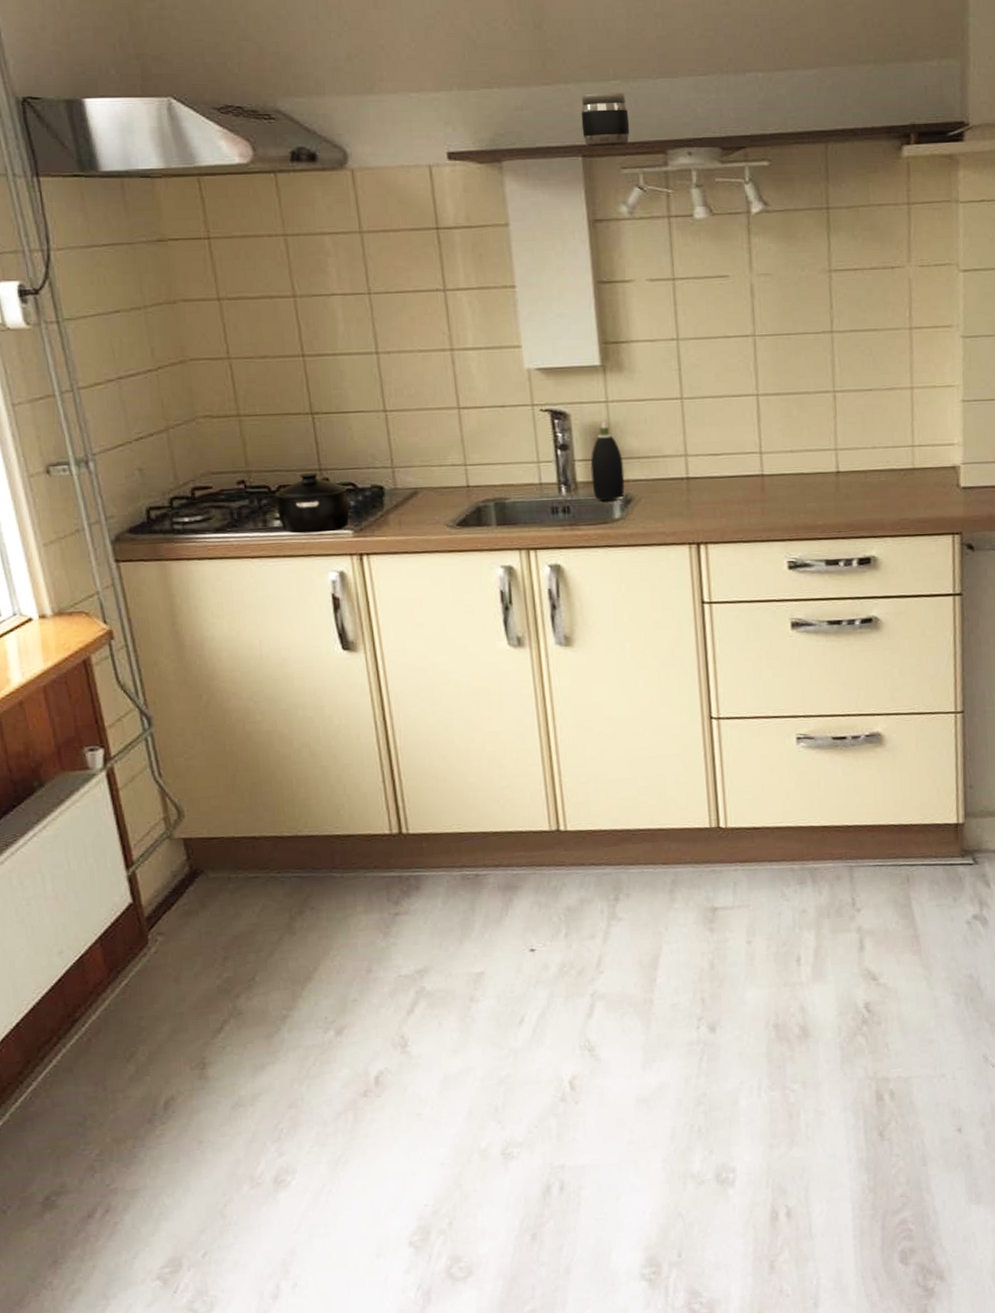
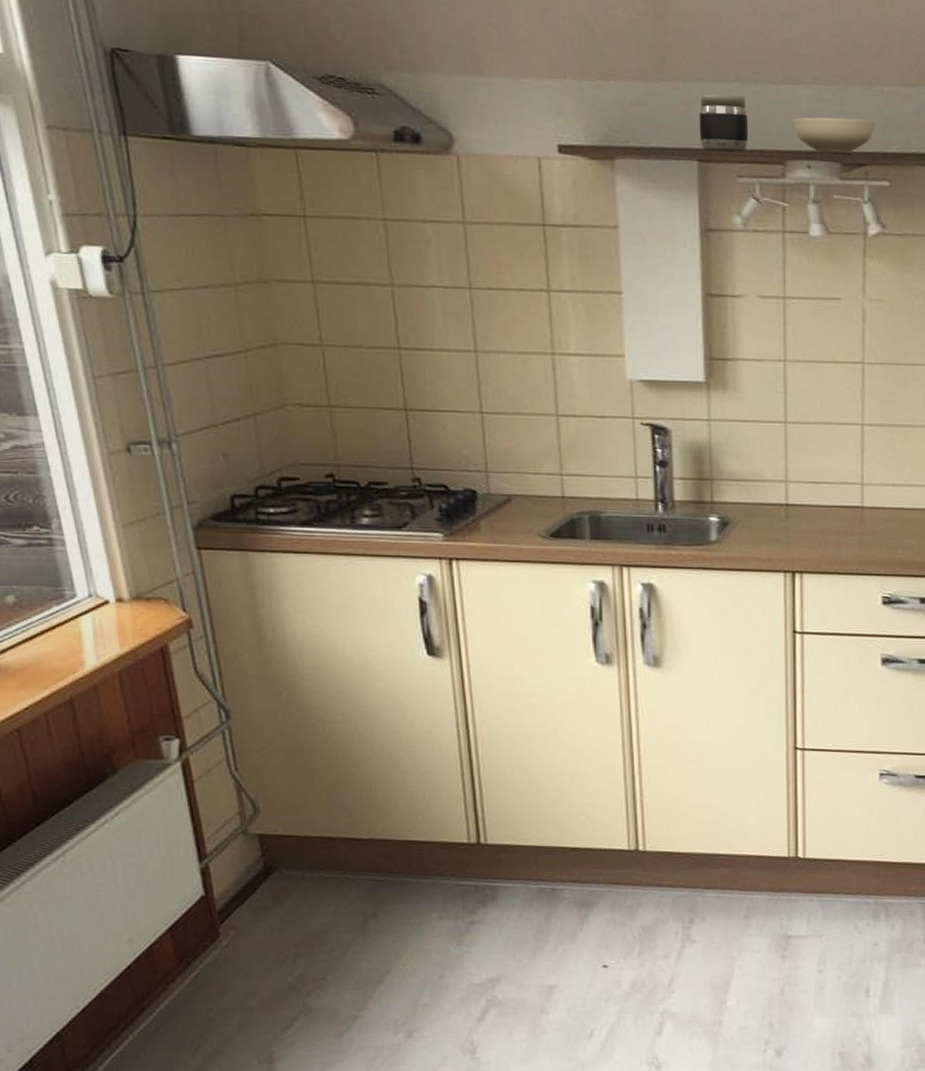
saucepan: present [274,472,350,534] -> none [364,470,441,534]
soap dispenser: present [590,419,625,501] -> none [689,437,723,522]
bowl: none [670,105,753,140] -> present [791,117,877,154]

